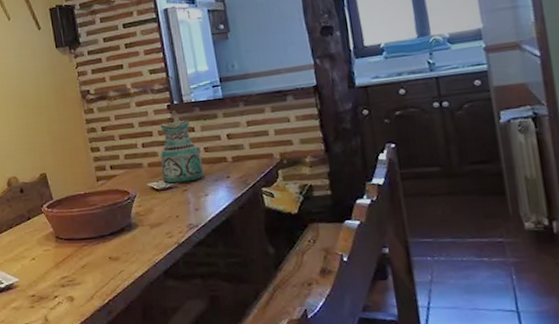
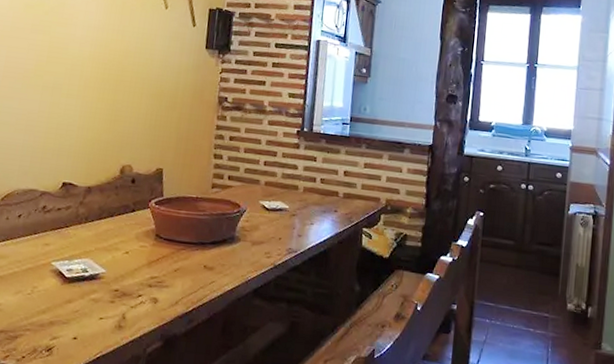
ceramic pitcher: present [160,119,205,184] -> none [275,146,316,208]

